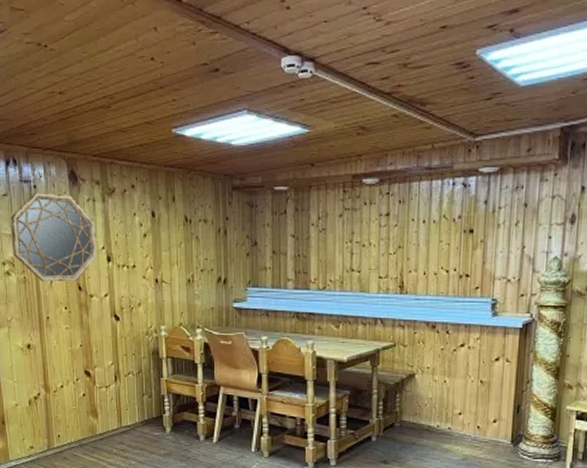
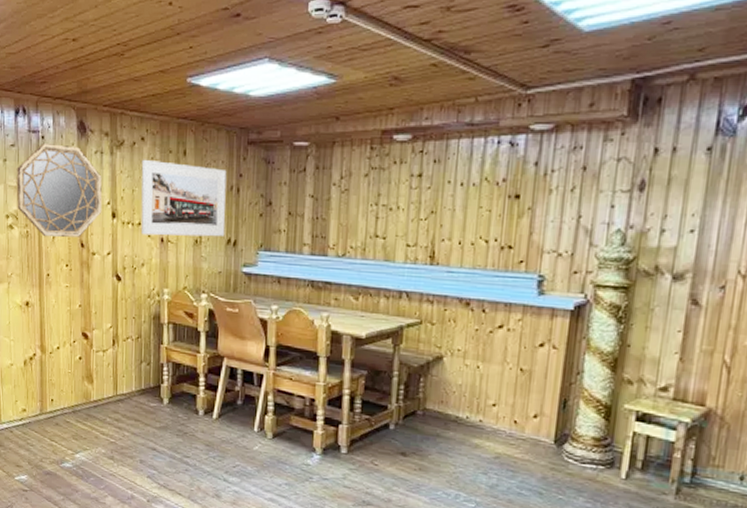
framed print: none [133,205,215,277] -> present [141,159,227,237]

